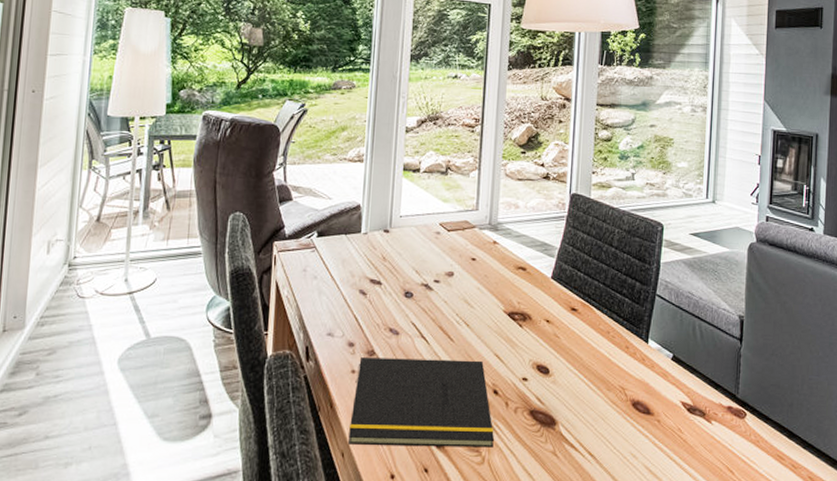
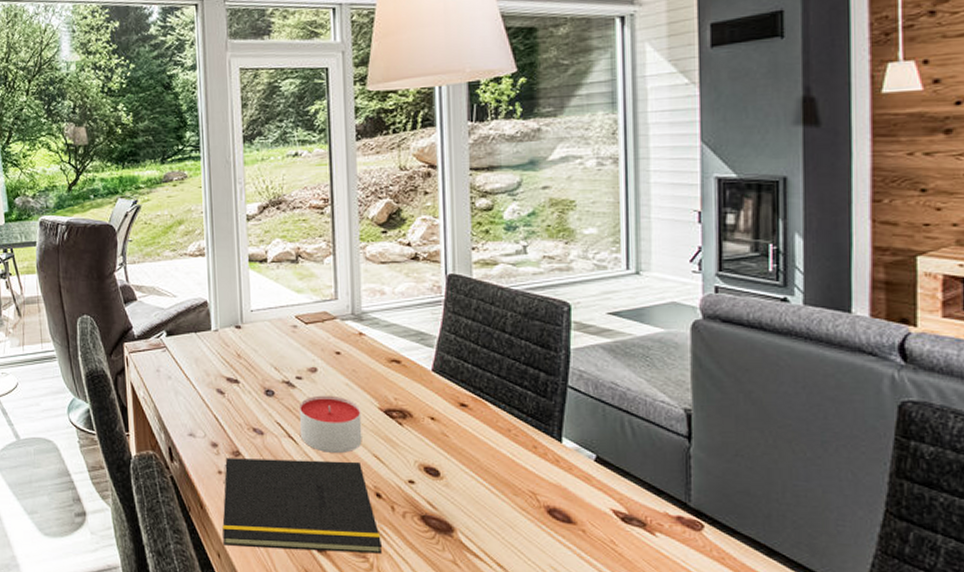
candle: none [433,298,488,352] -> present [300,395,362,453]

